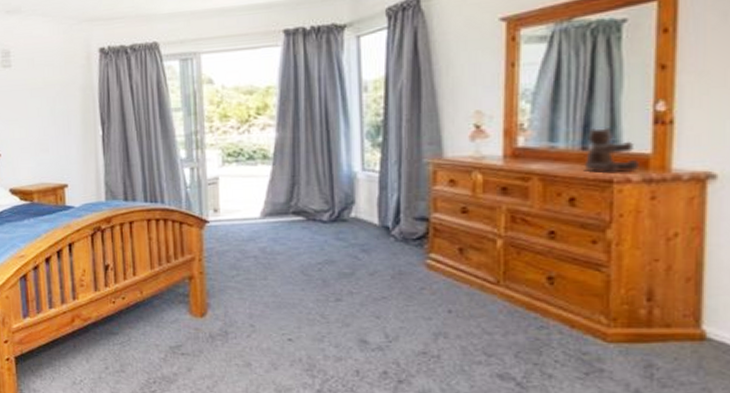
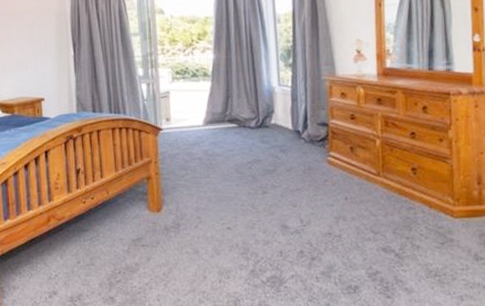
teddy bear: present [584,128,639,173] -> none [431,53,466,88]

